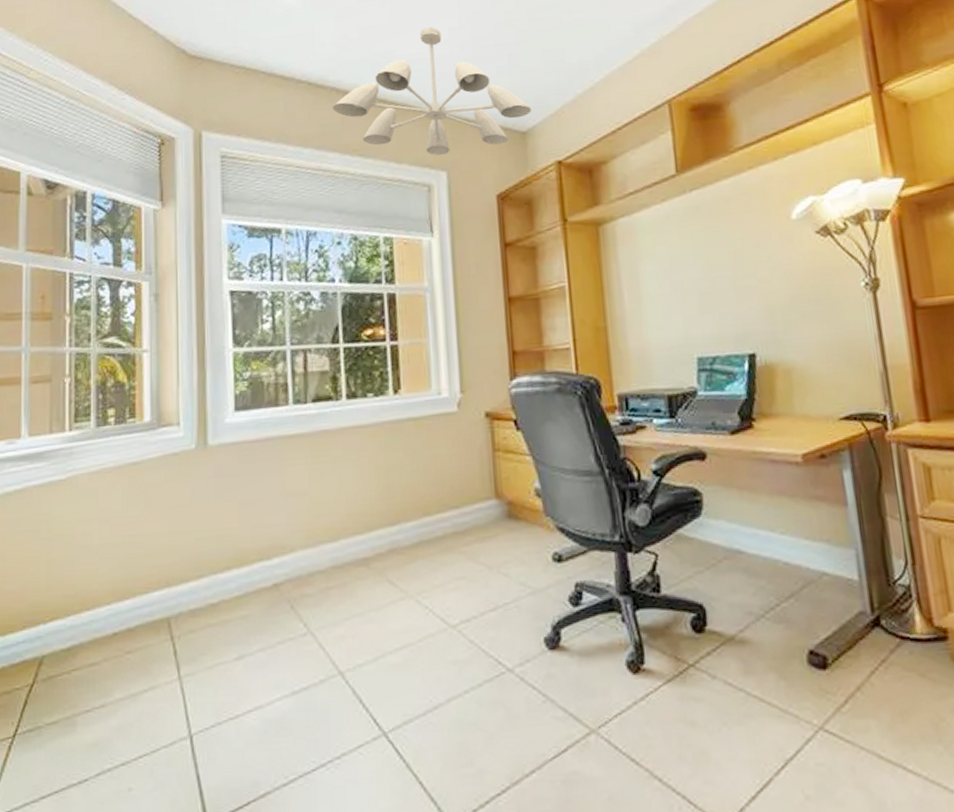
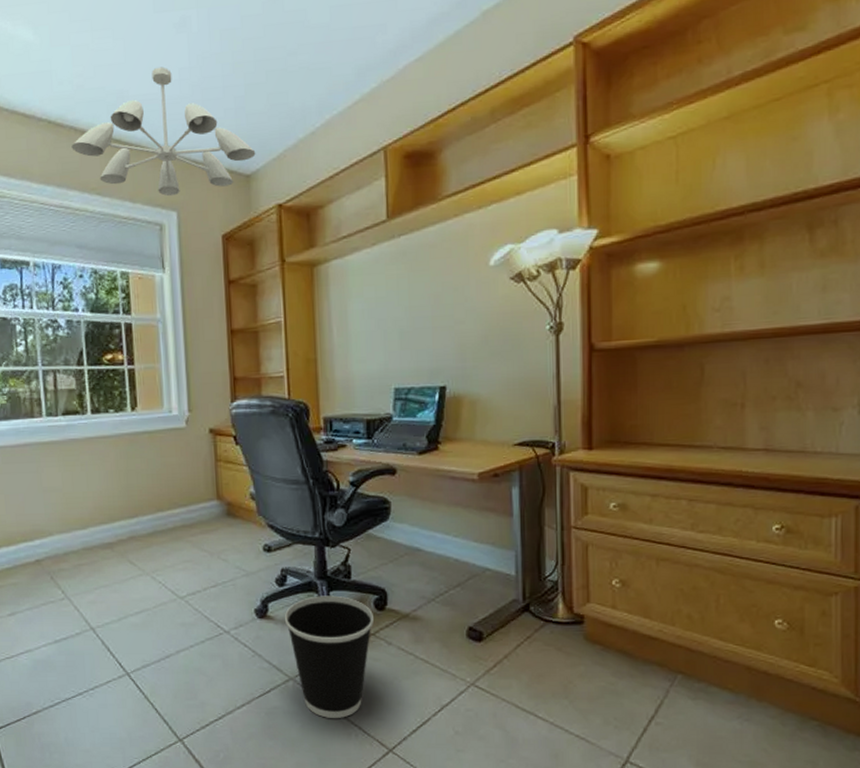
wastebasket: none [582,615,693,786] -> present [285,595,375,719]

